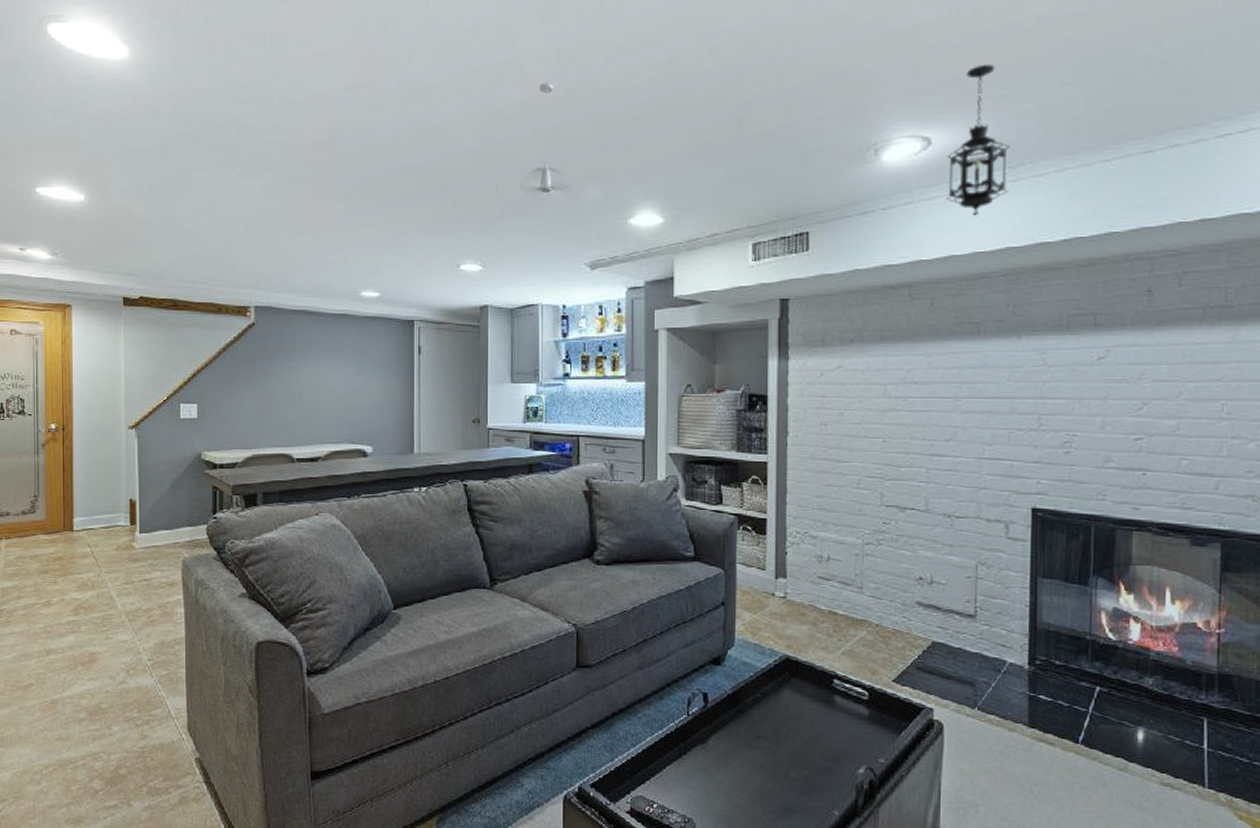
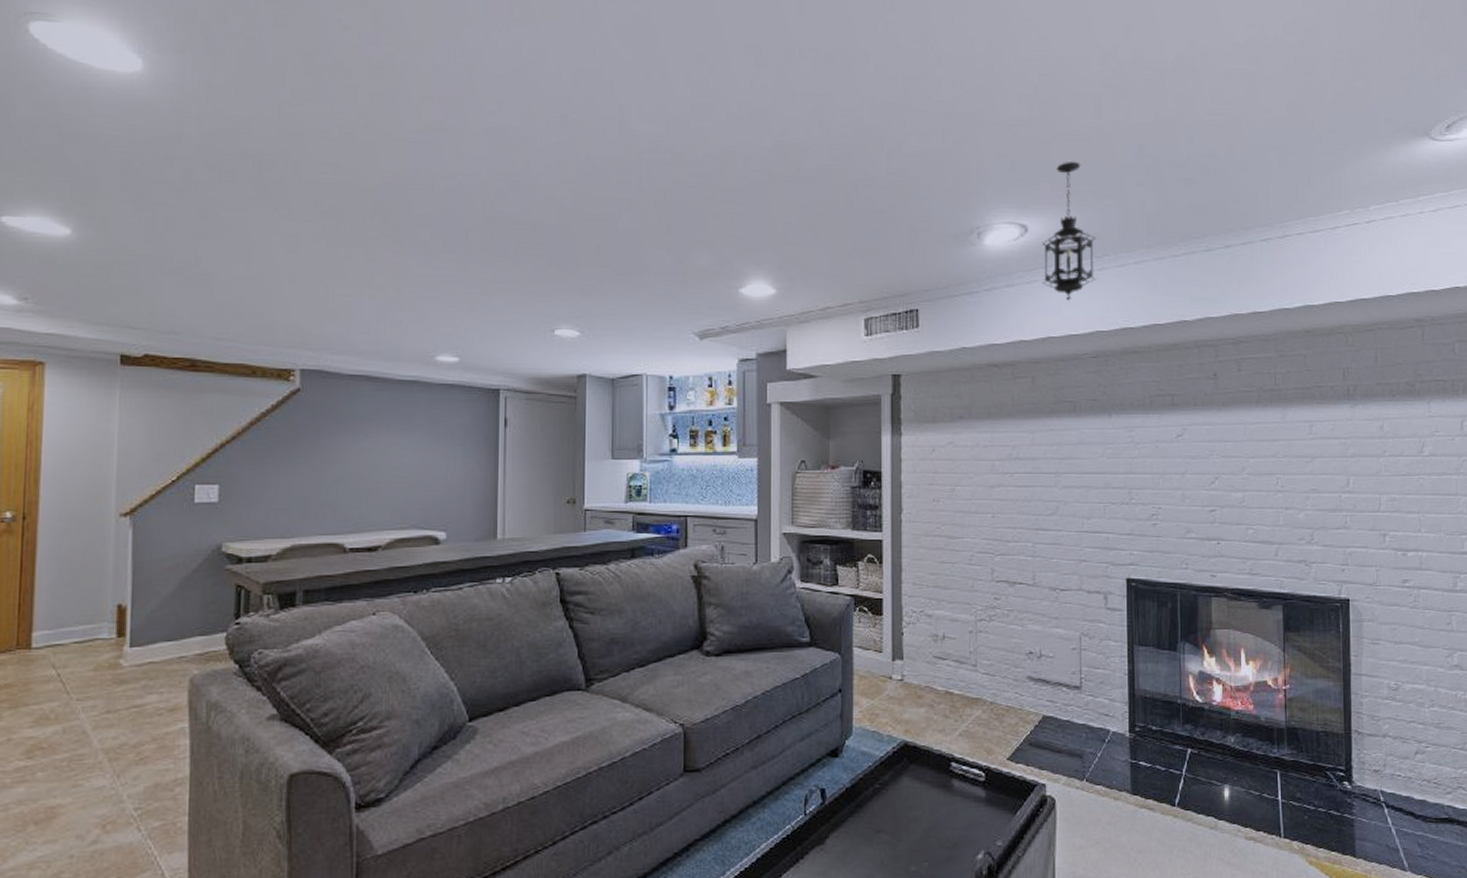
pendant light: present [519,83,571,197] -> none [622,143,679,261]

